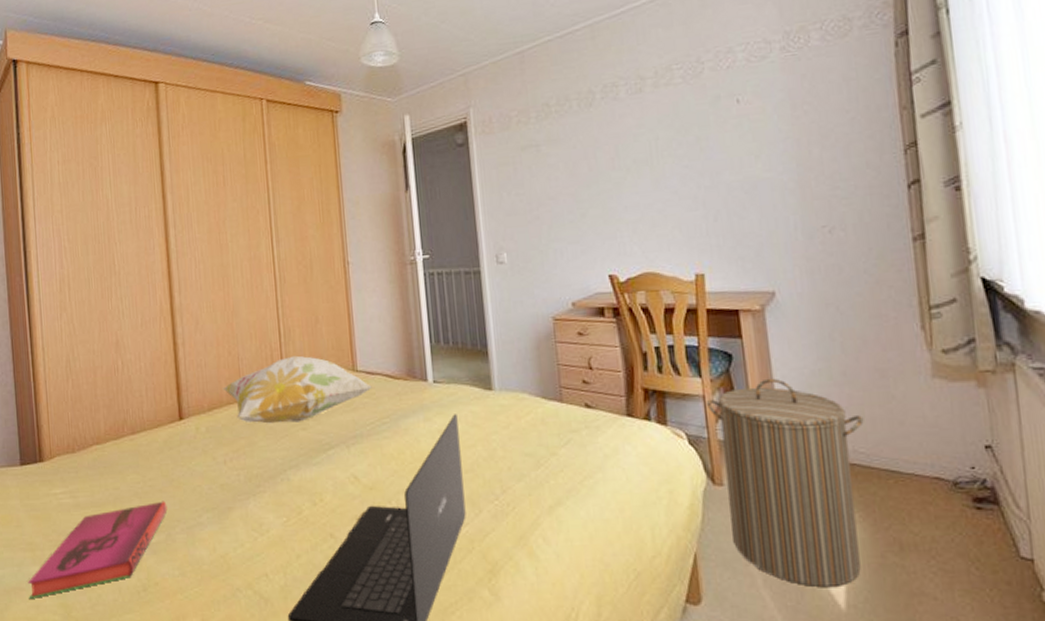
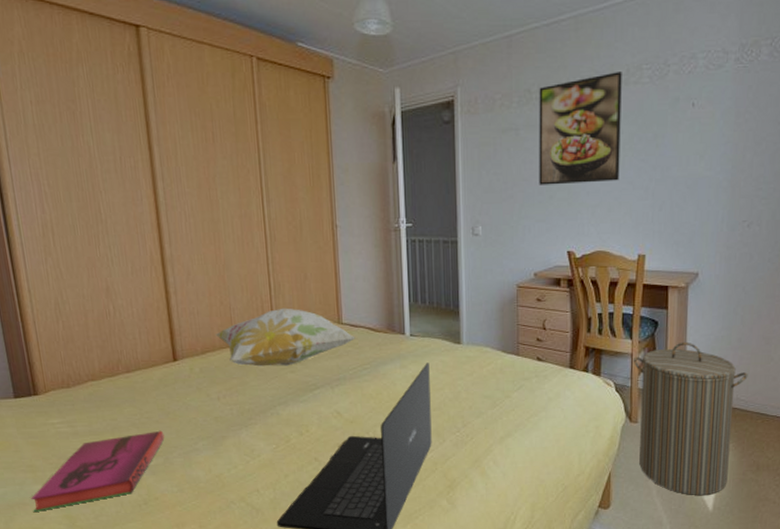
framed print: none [558,75,661,203] -> present [539,72,622,185]

